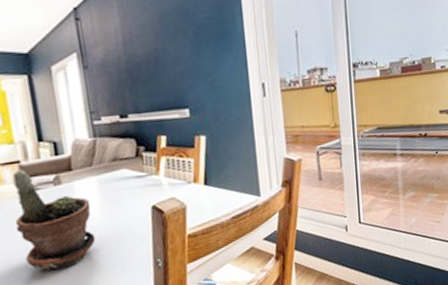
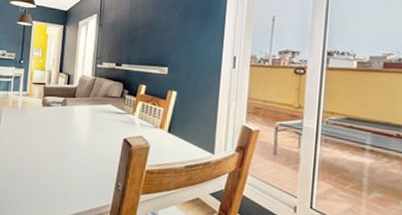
potted plant: present [12,170,96,271] -> none [32,89,82,169]

